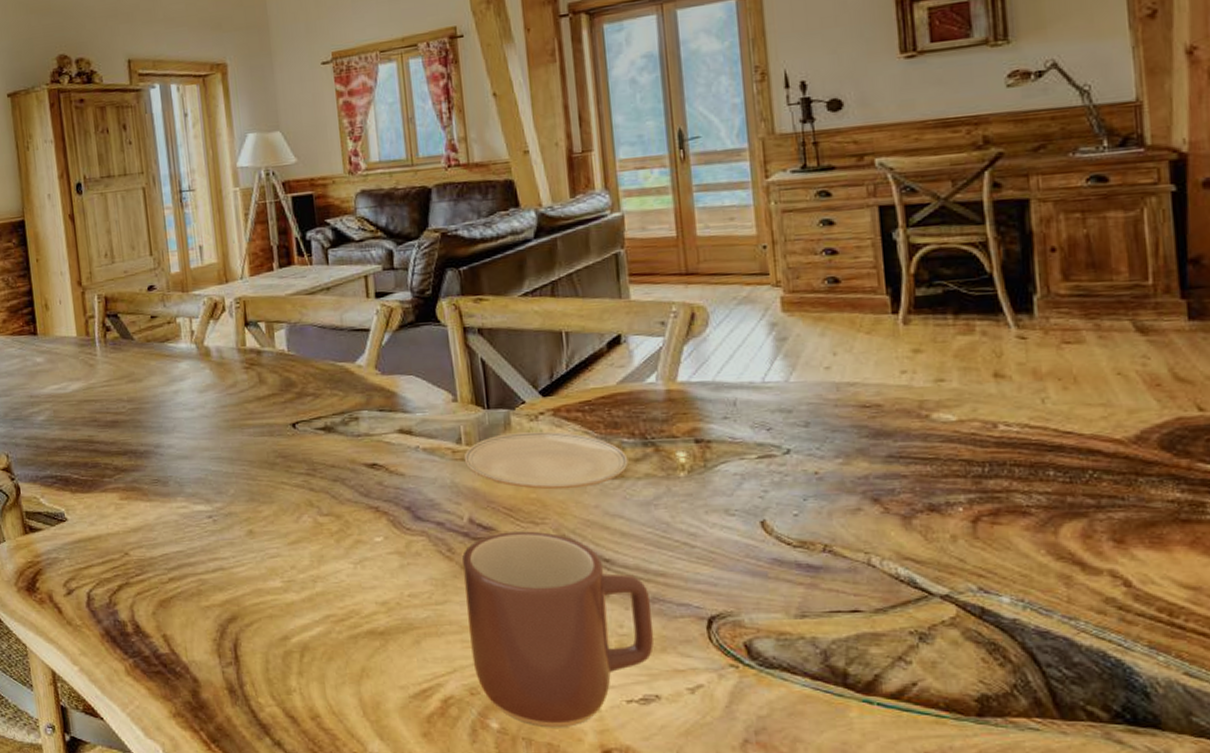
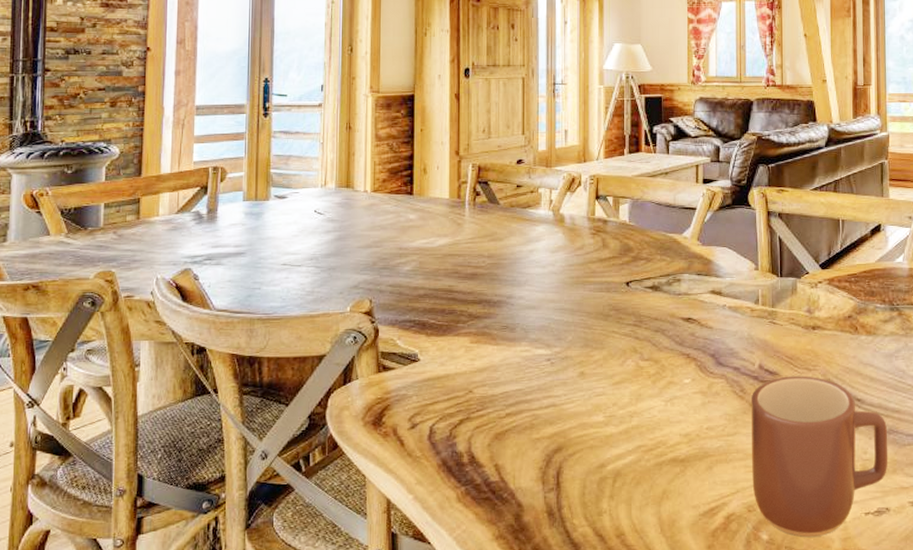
plate: present [464,431,629,490] -> none [759,296,879,343]

